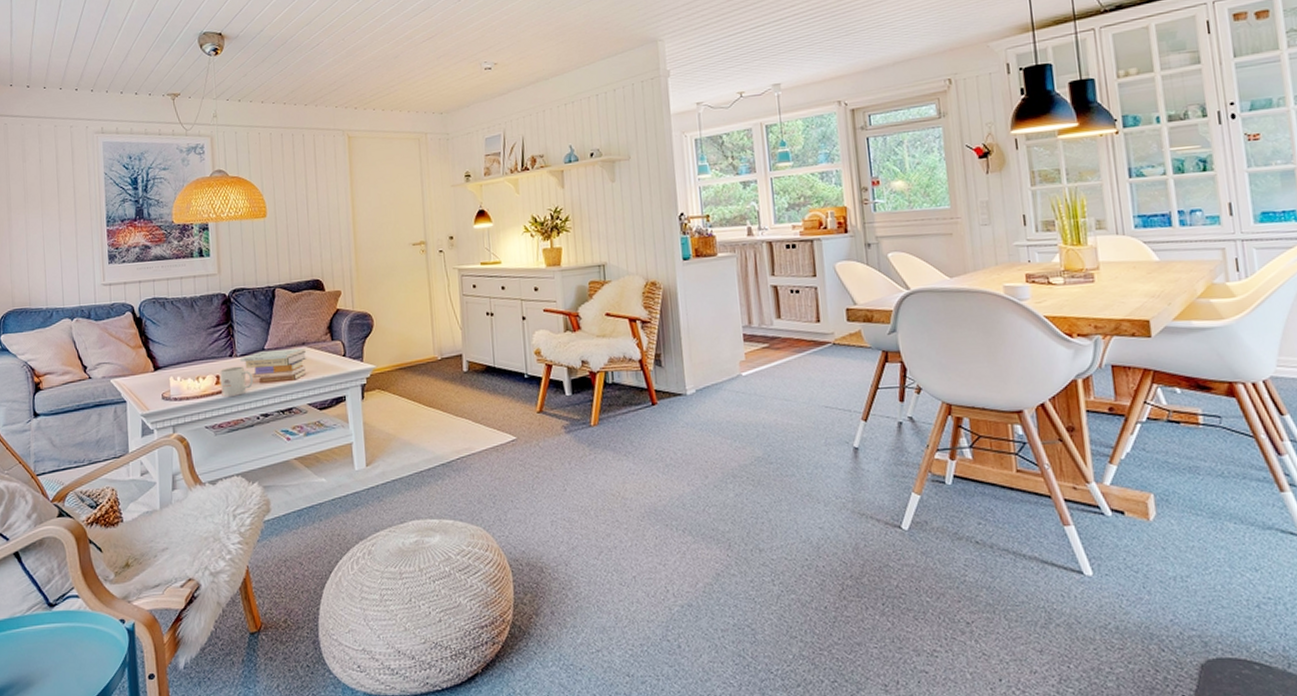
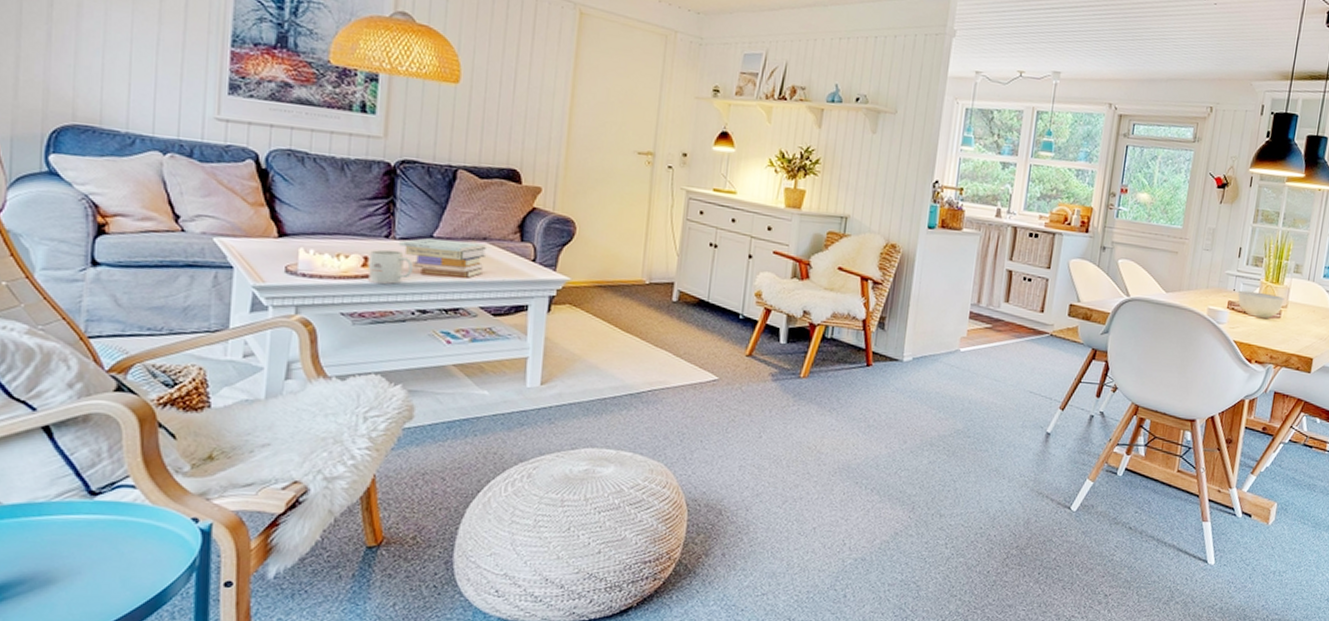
bowl: none [1034,258,1094,287] -> present [1237,290,1284,319]

